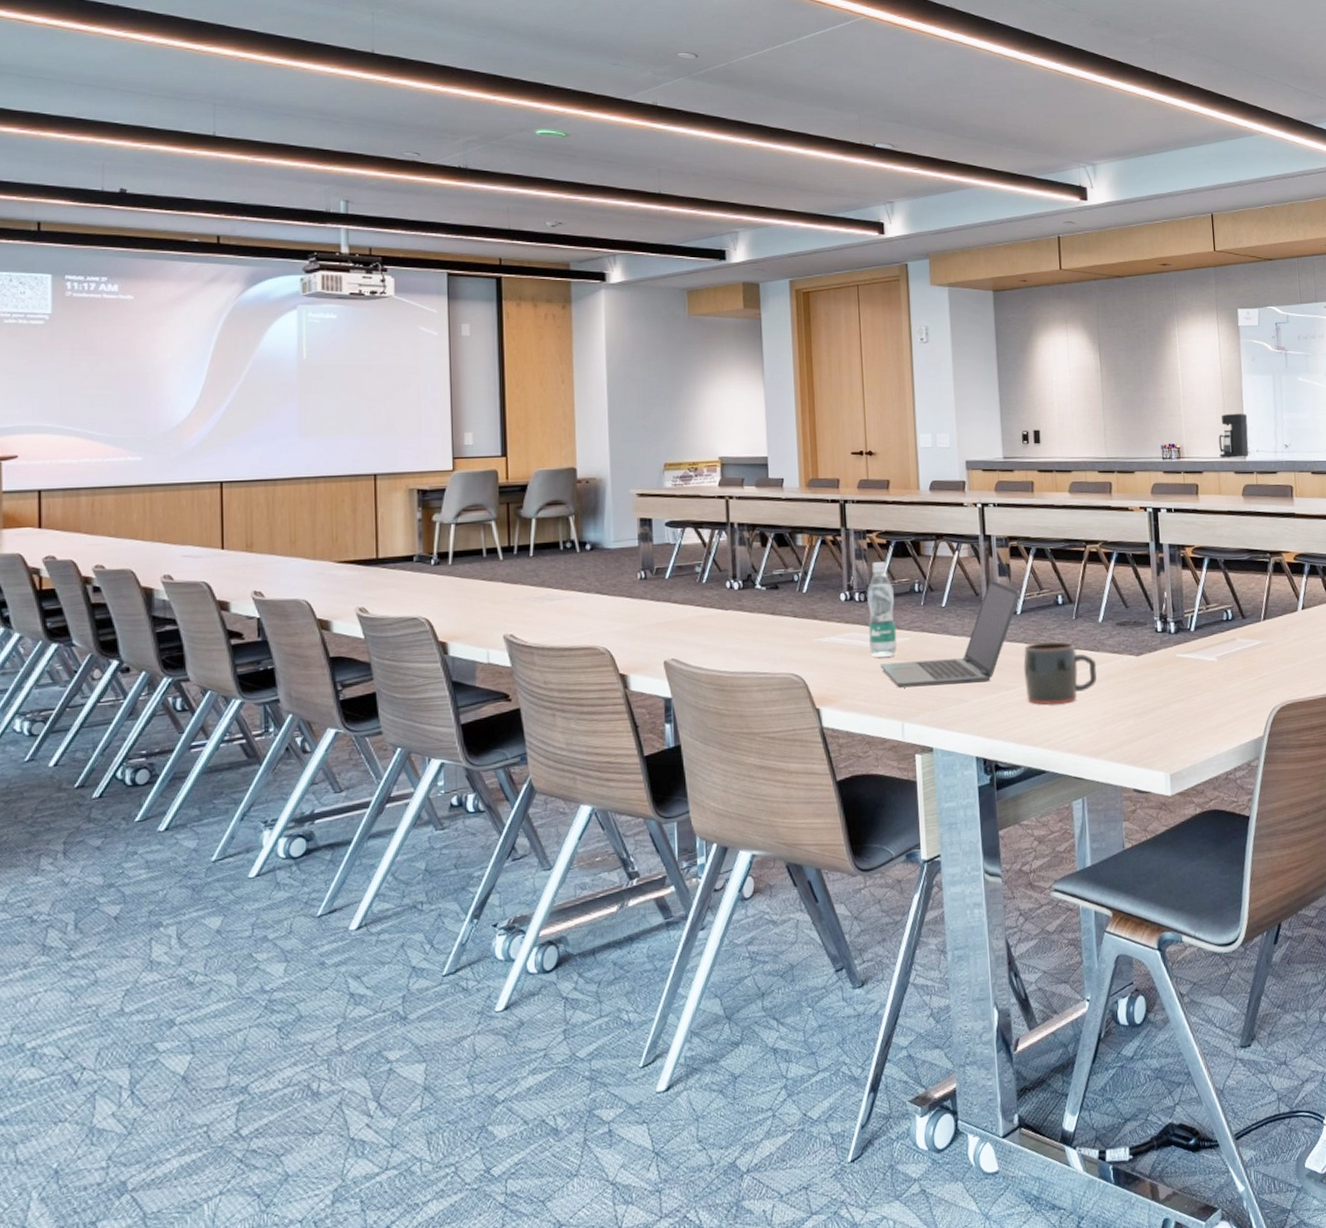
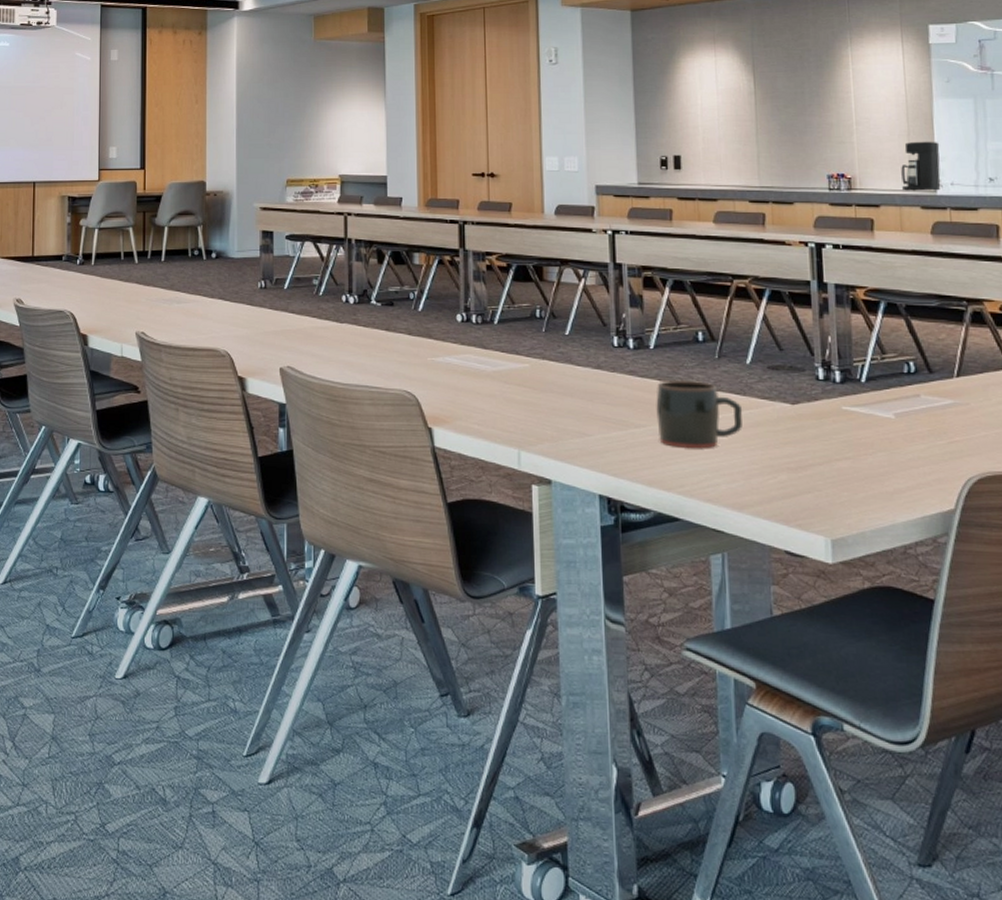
bottle: present [867,562,897,657] -> none [485,285,516,382]
laptop: present [880,580,1021,688] -> none [496,311,654,417]

